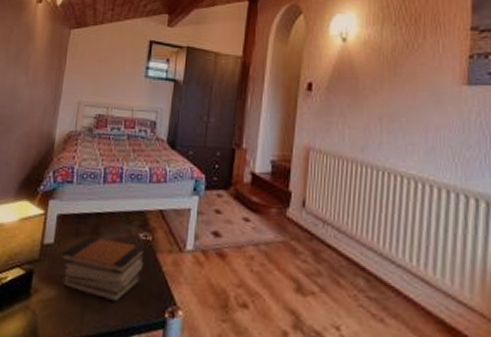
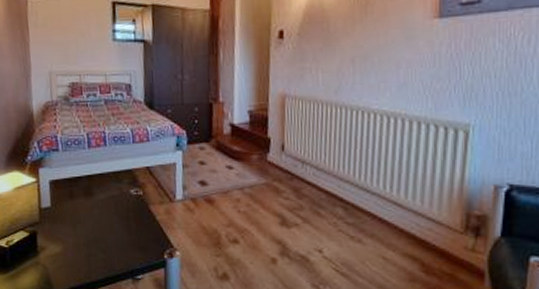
book stack: present [60,235,145,302] -> none [59,196,139,250]

